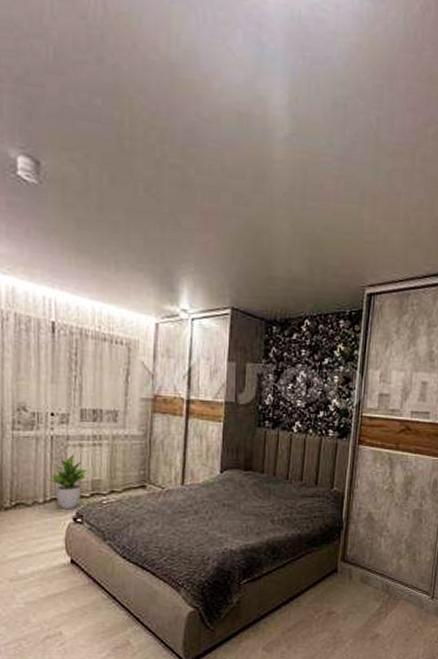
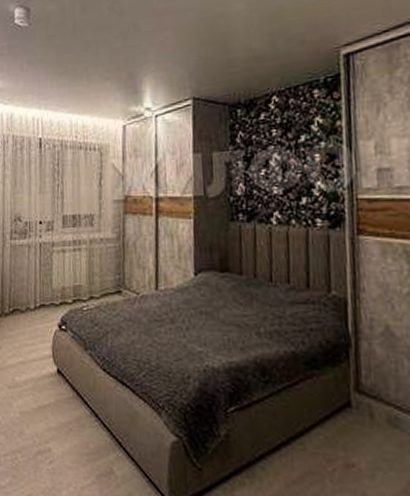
potted plant: present [48,454,87,510] -> none [37,260,69,316]

